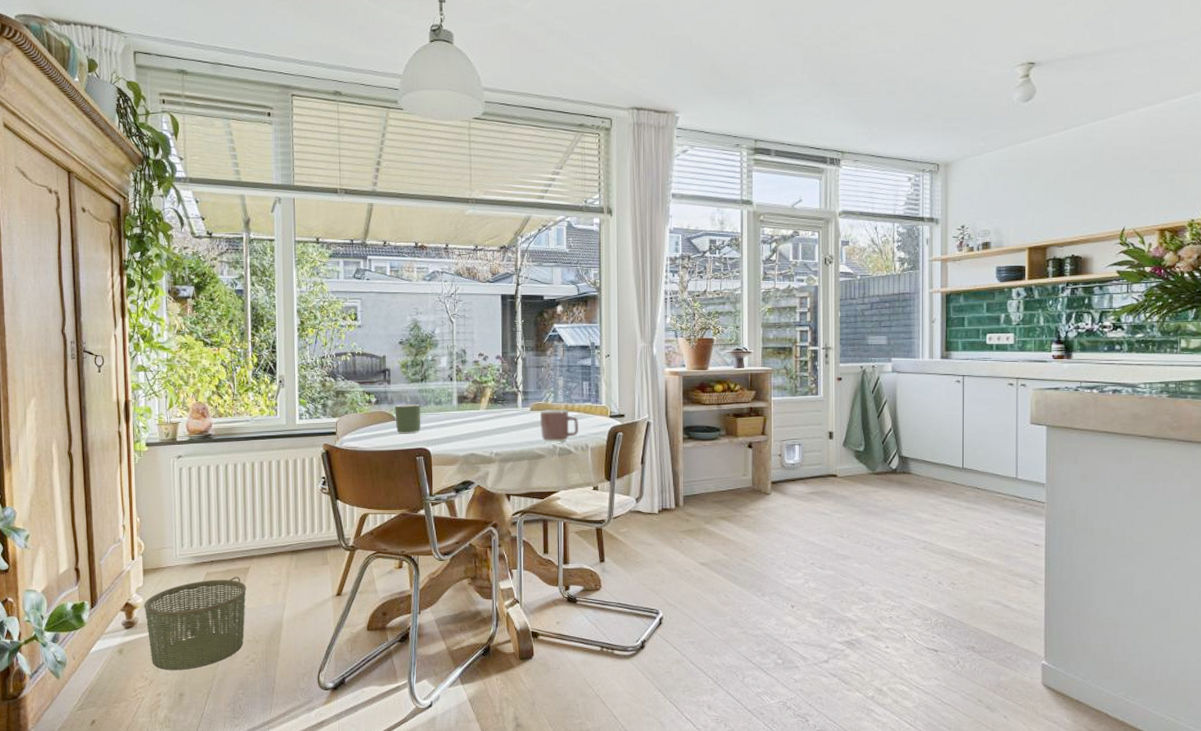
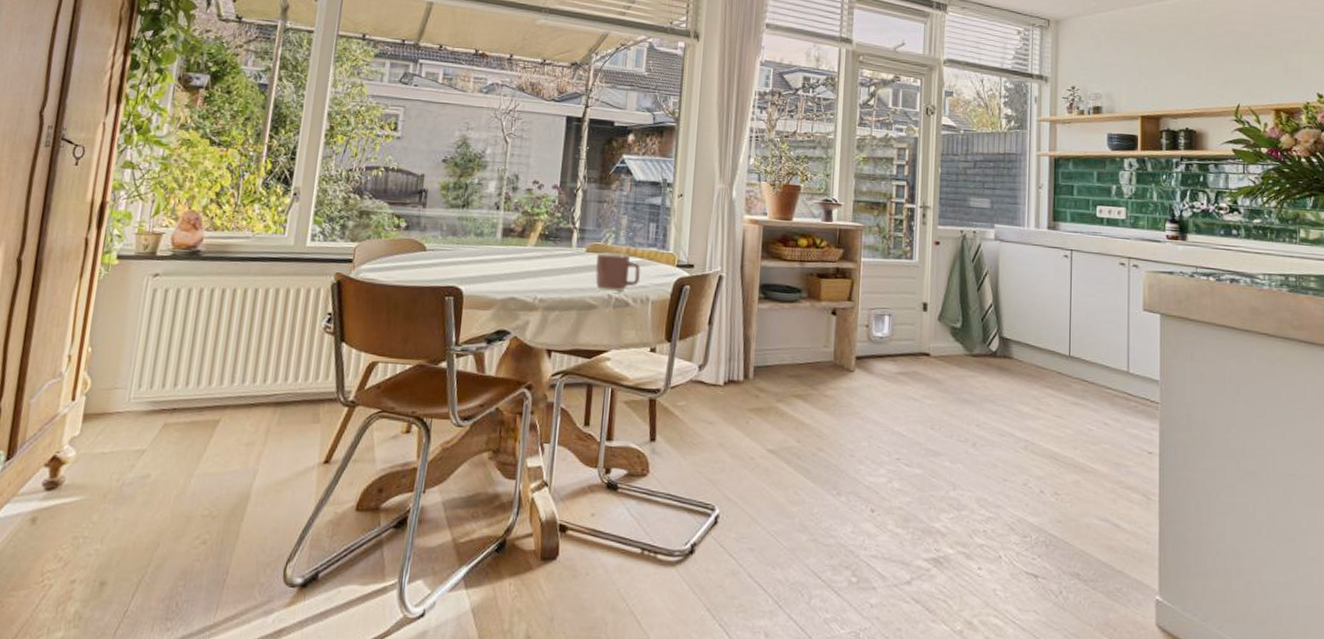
basket: present [144,577,247,671] -> none [71,431,212,551]
mug: present [394,404,421,434] -> none [425,232,459,269]

